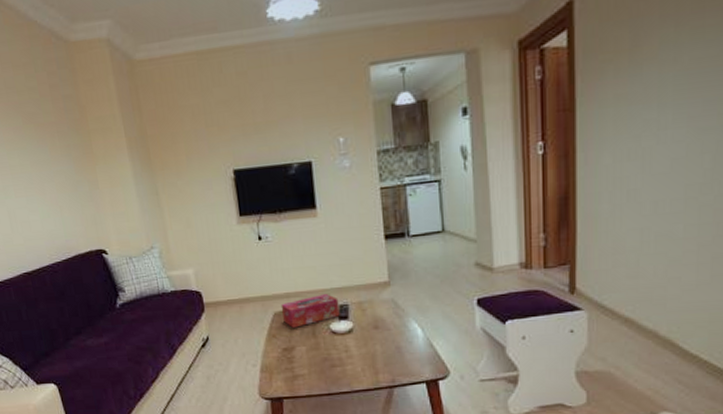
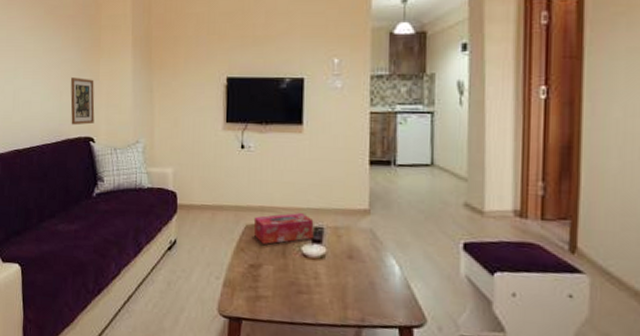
picture frame: none [68,188,103,240] -> present [70,77,95,126]

